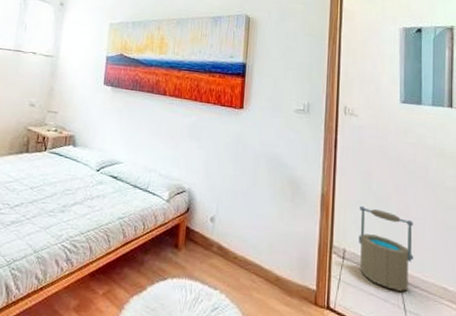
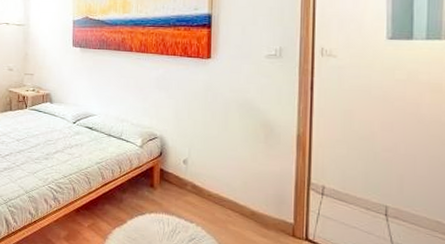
bucket: present [358,205,414,292] -> none [339,144,403,225]

